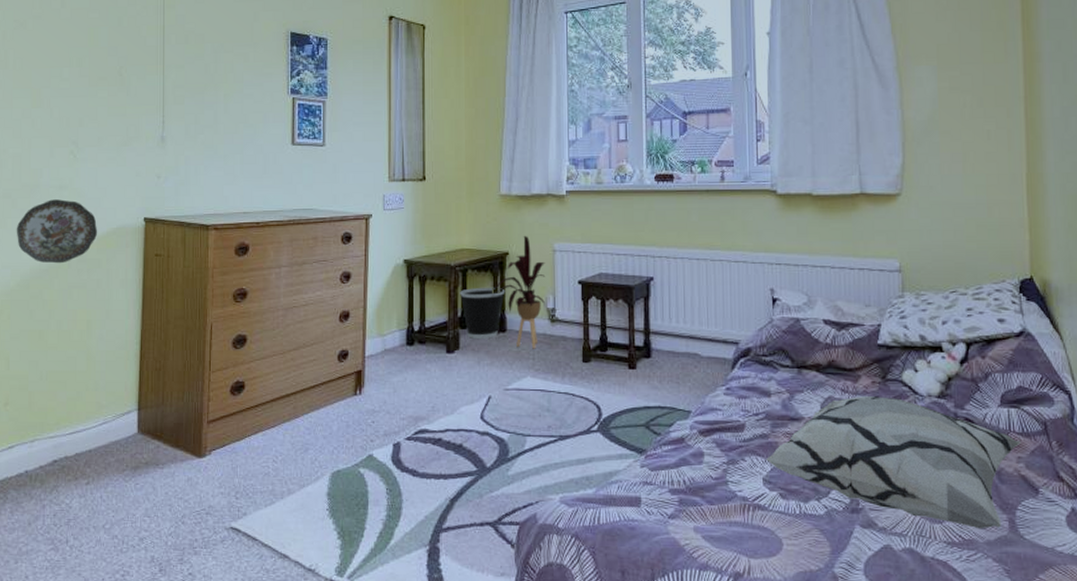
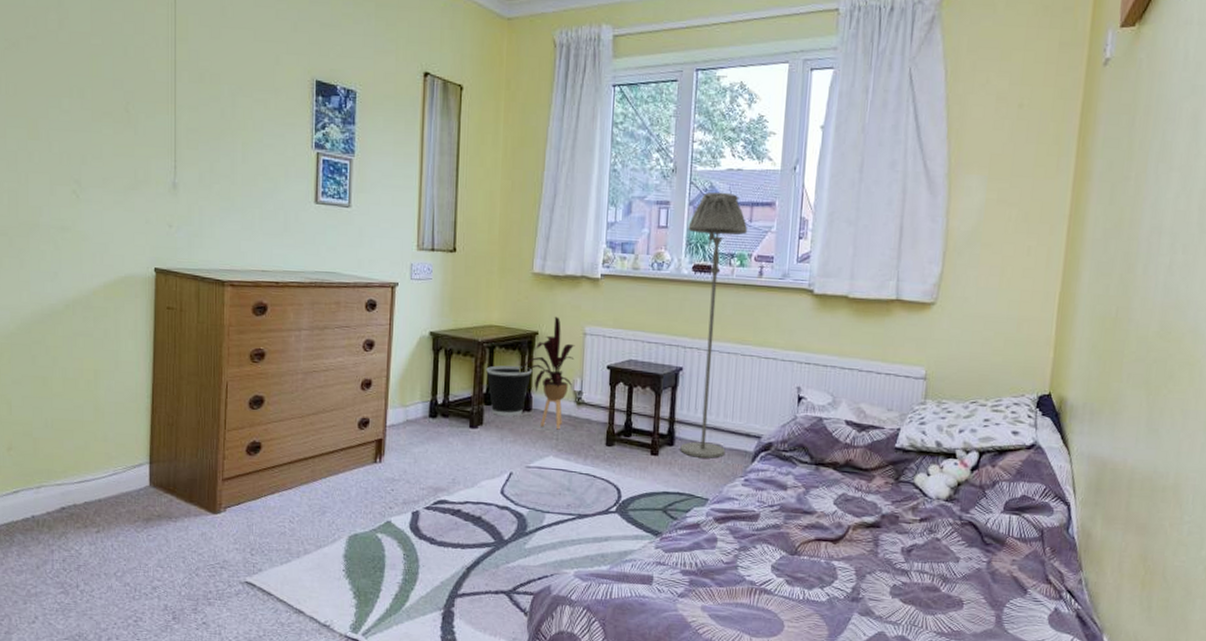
decorative plate: present [16,199,98,264] -> none [14,241,105,310]
floor lamp: none [647,102,705,368] -> present [680,191,747,459]
decorative pillow: present [766,396,1020,529] -> none [776,495,1017,623]

